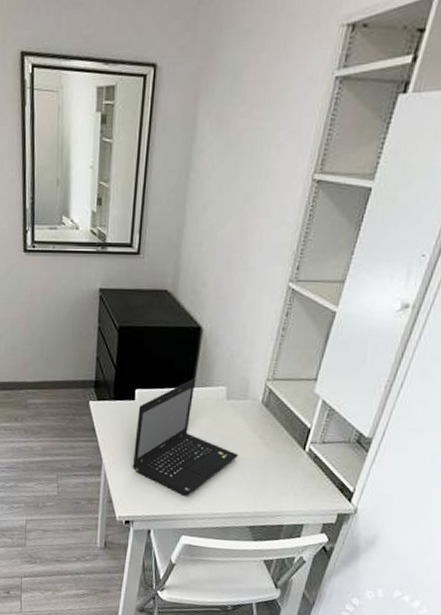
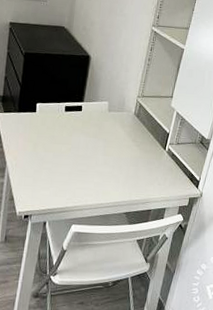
laptop: present [132,379,239,497] -> none [32,95,118,191]

